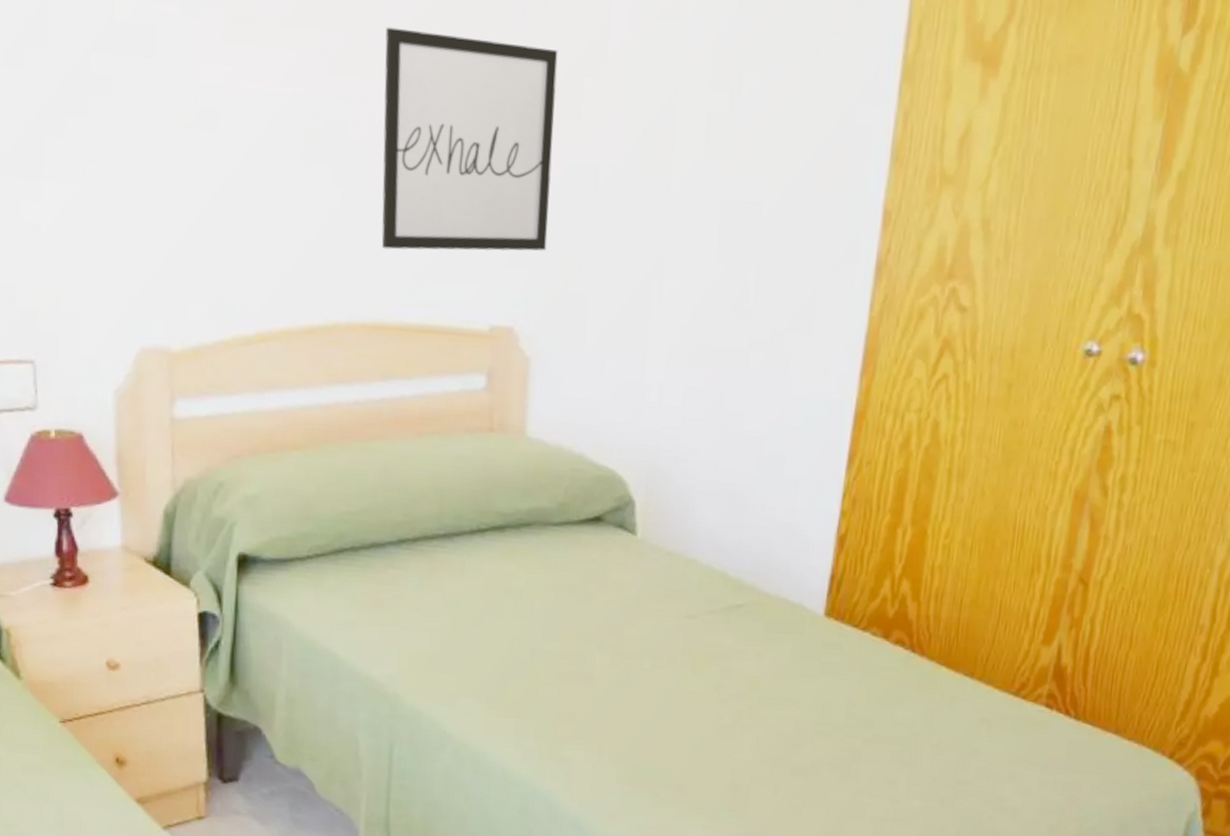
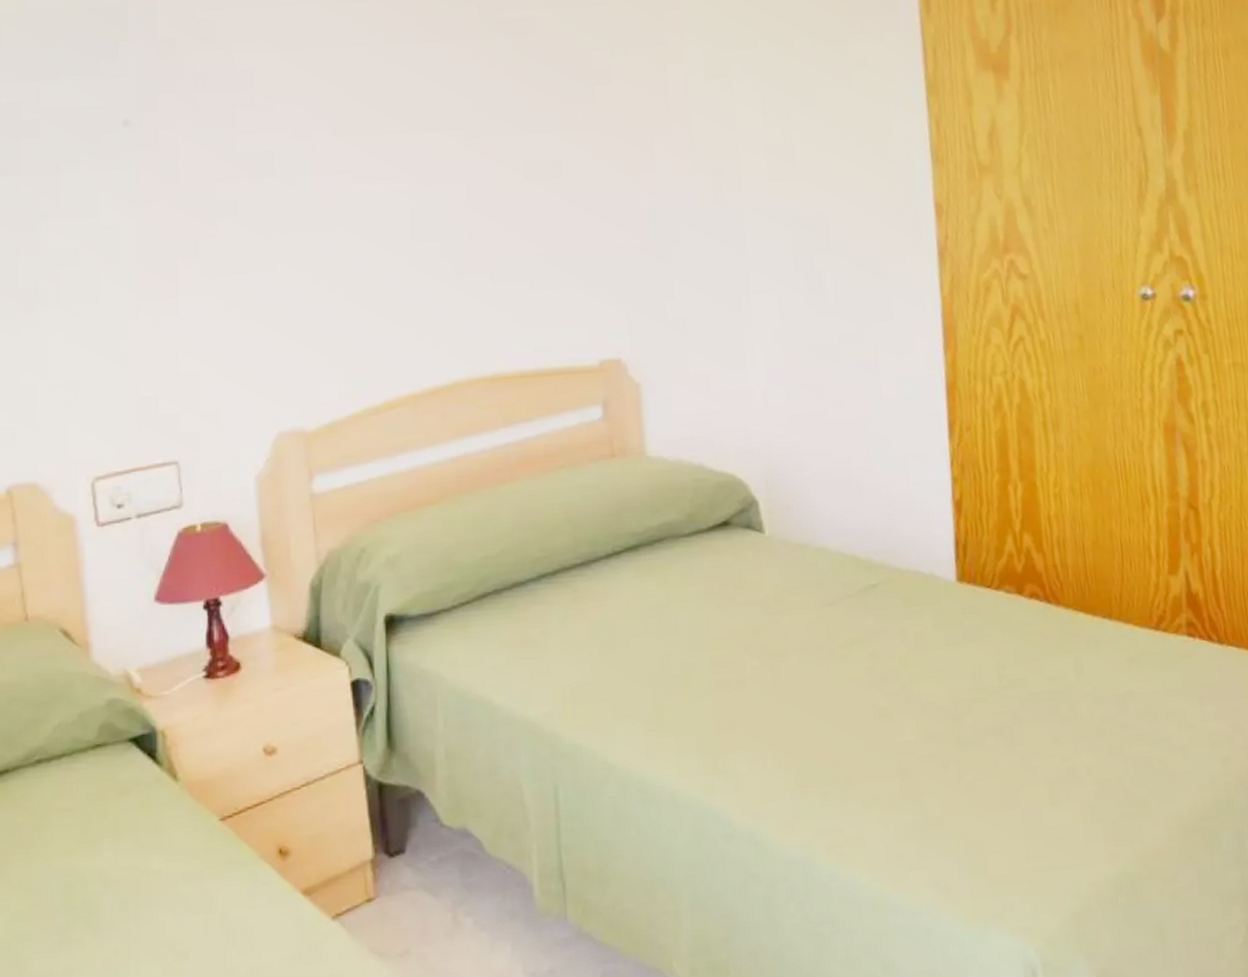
wall art: present [381,27,558,251] -> none [475,116,641,308]

